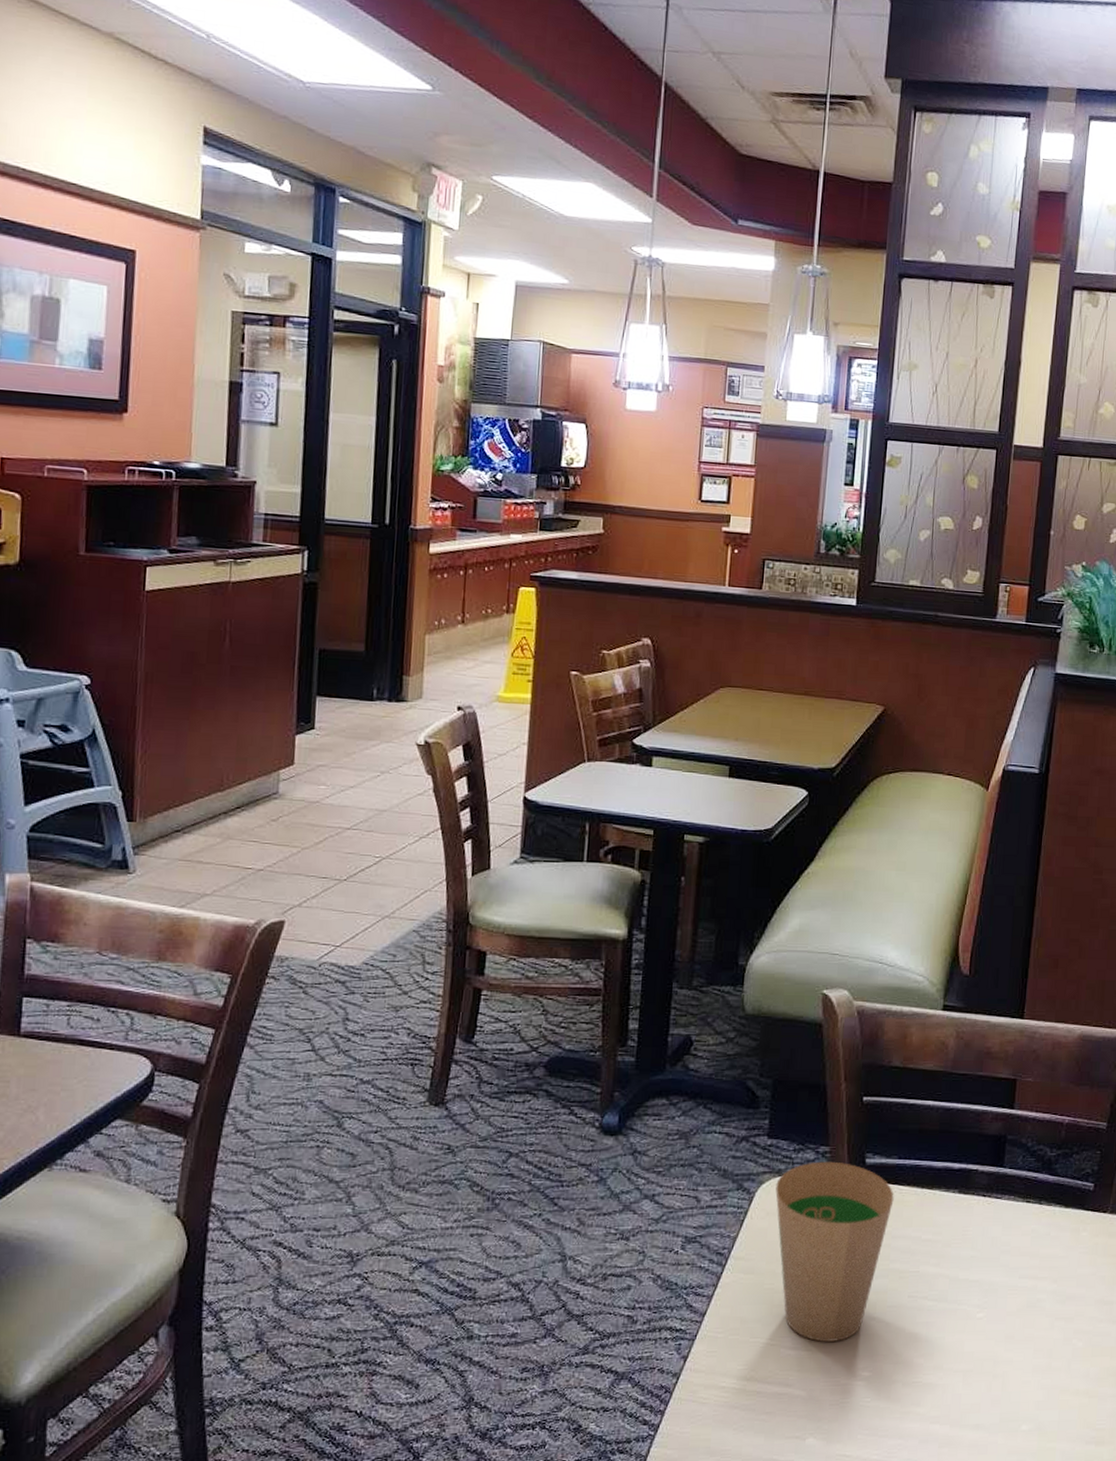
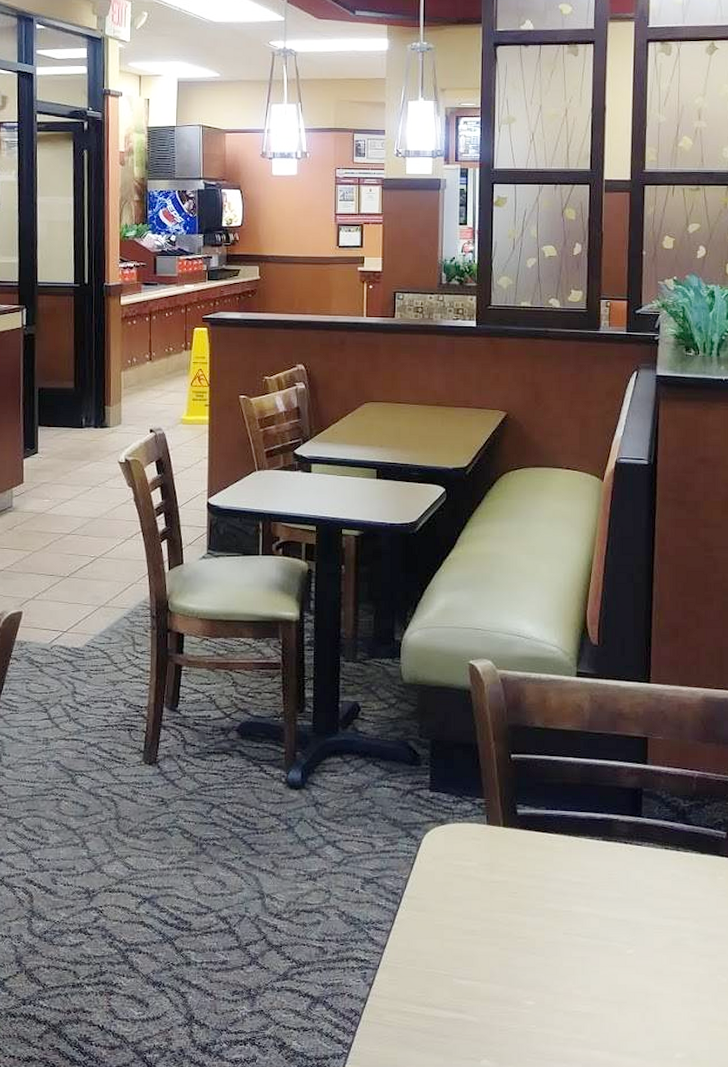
paper cup: present [775,1161,894,1342] -> none [440,812,545,973]

